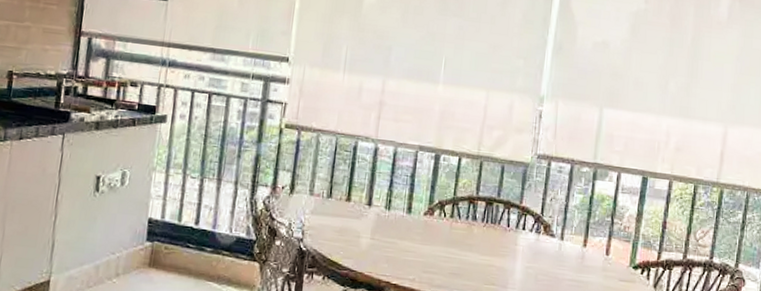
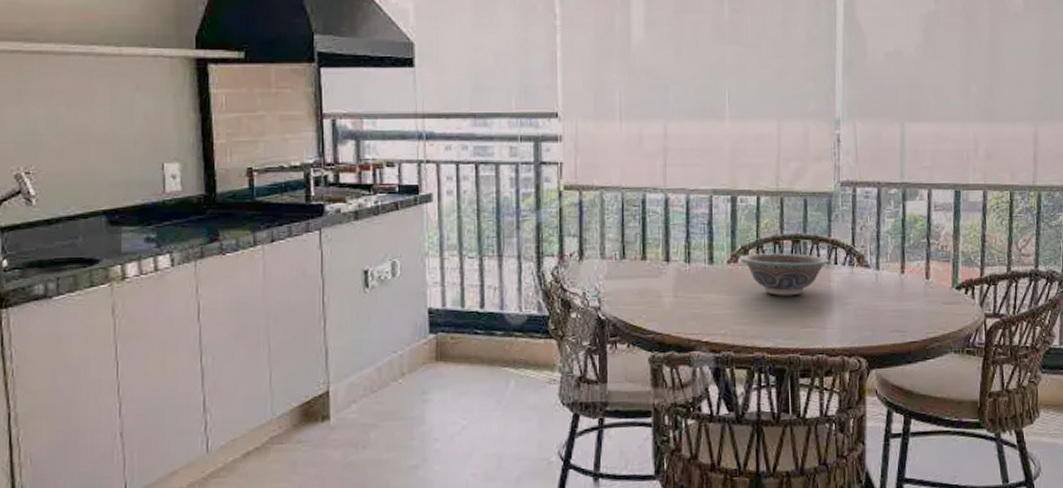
decorative bowl: none [436,209,518,253] -> present [740,253,829,295]

